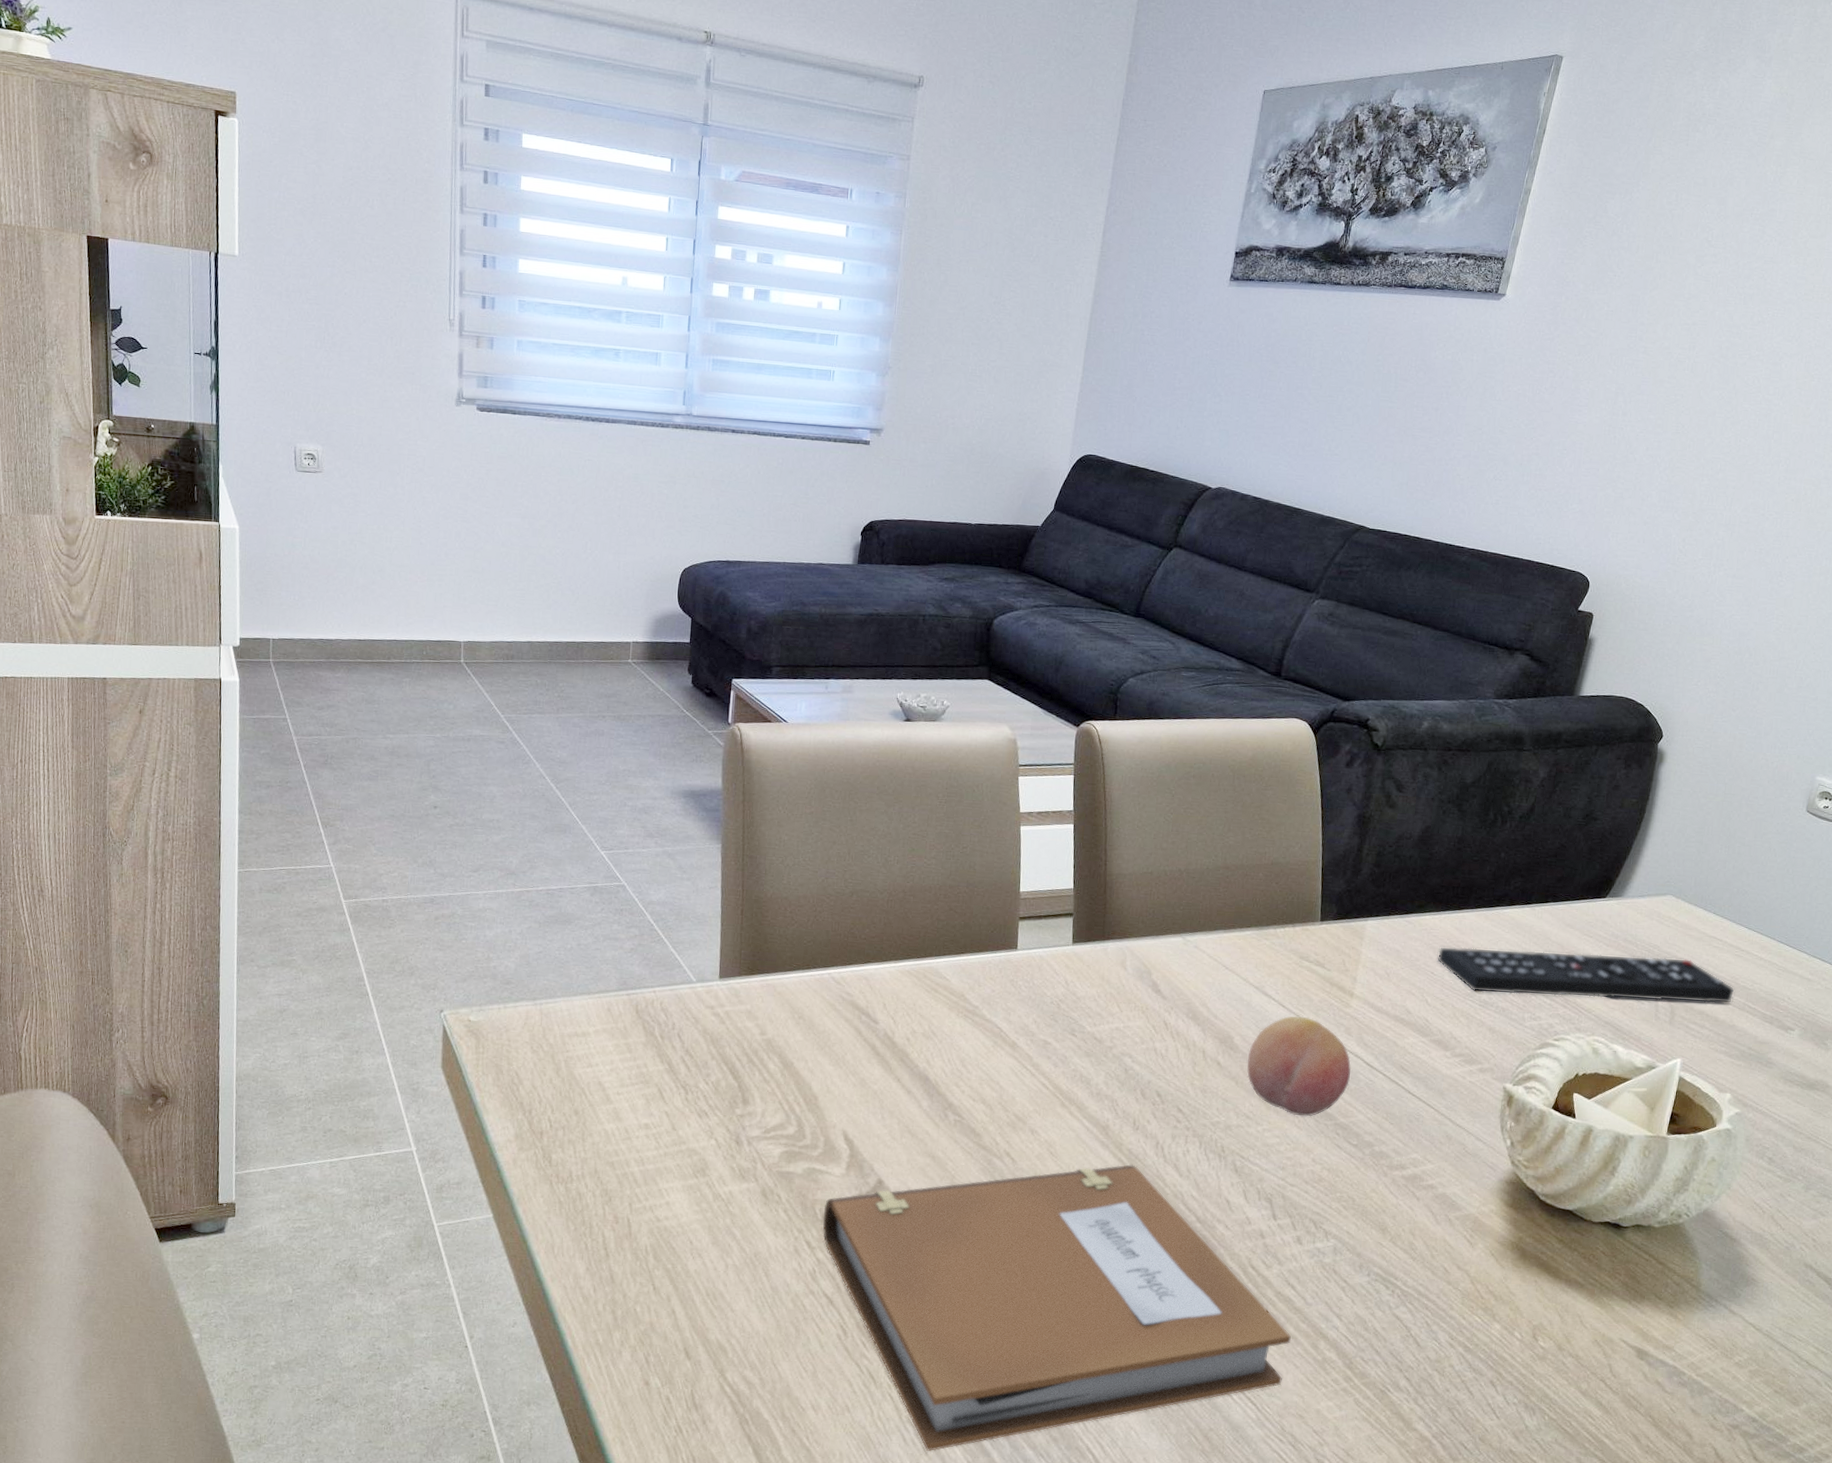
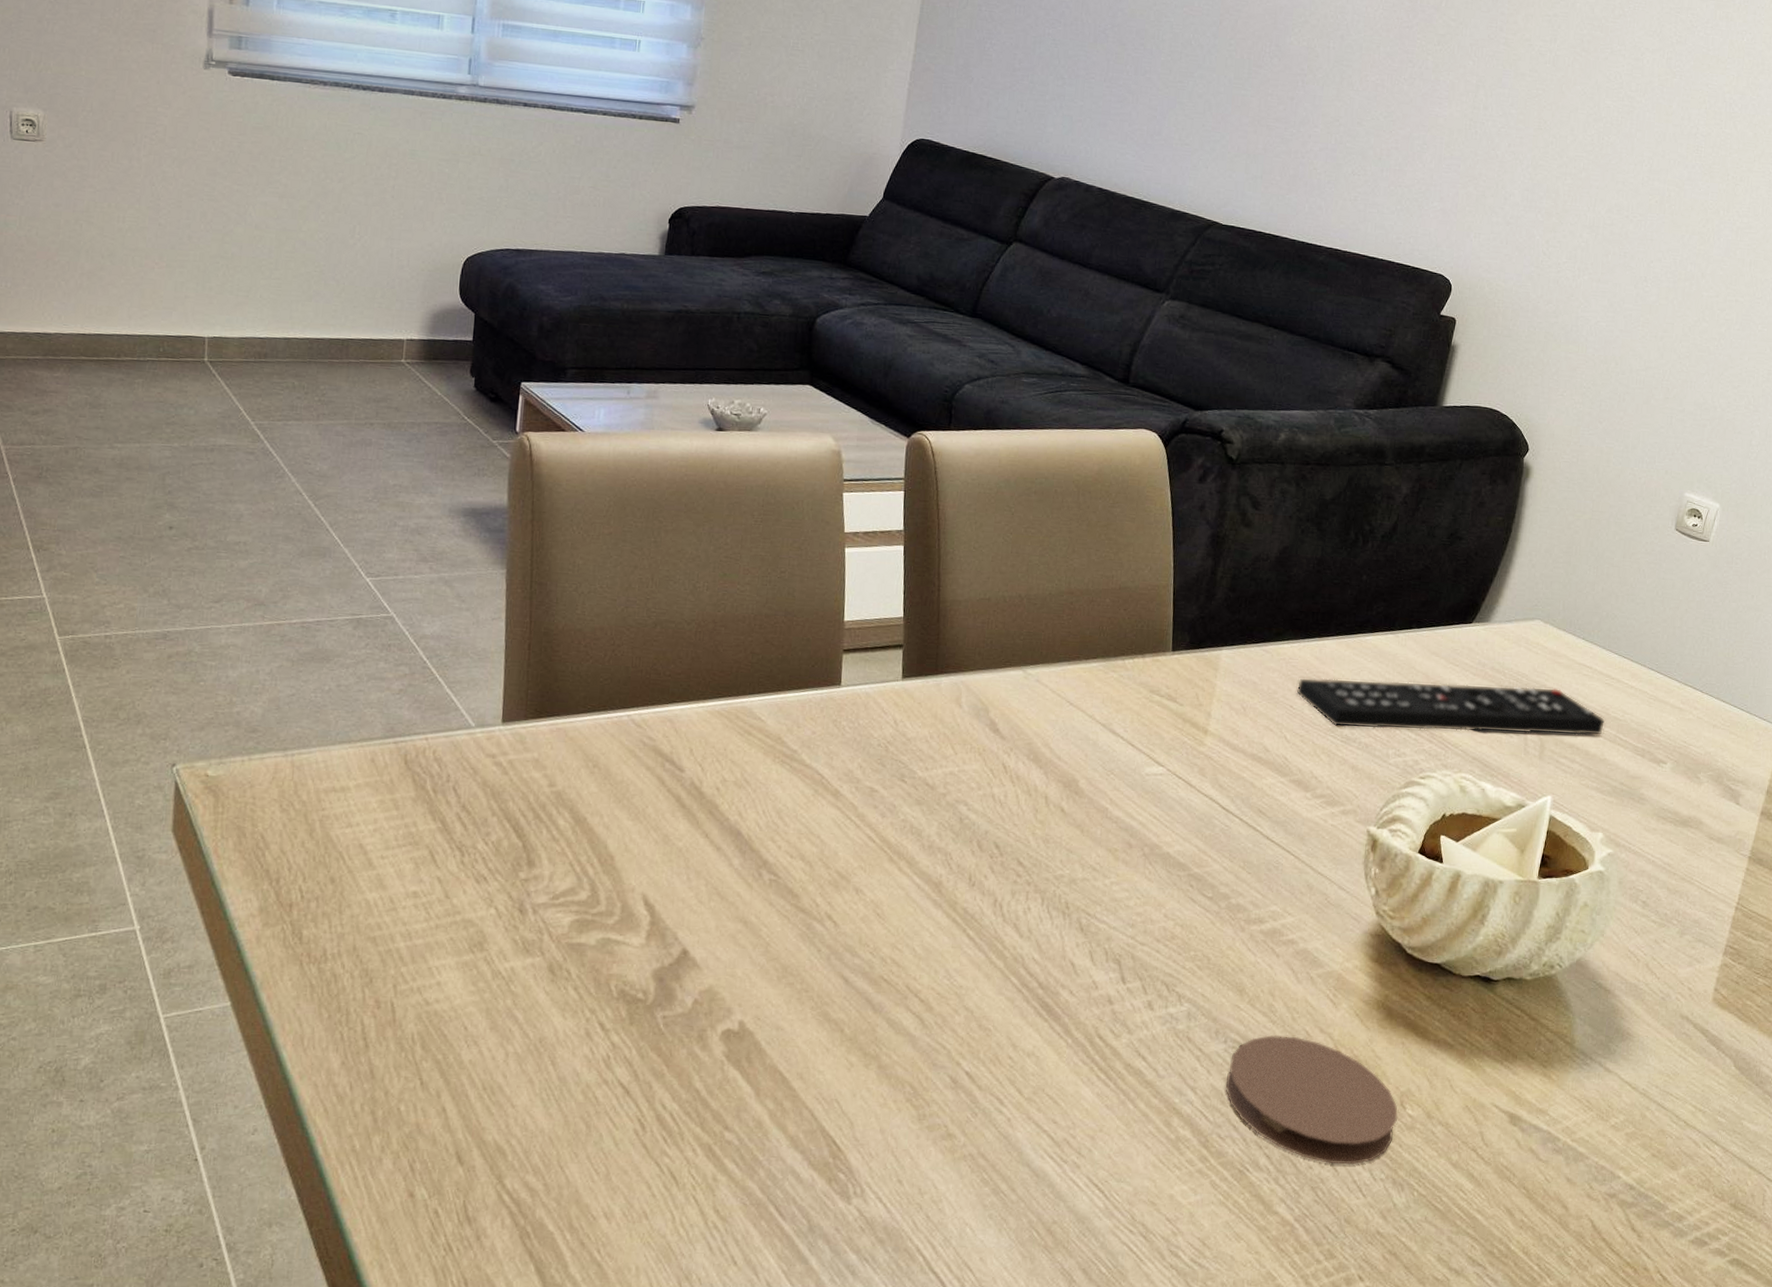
notebook: present [822,1164,1291,1451] -> none [618,925,1142,1260]
fruit: present [1247,1016,1352,1117] -> none [1093,756,1206,868]
coaster: none [1368,1270,1531,1389] -> present [1225,1034,1398,1165]

